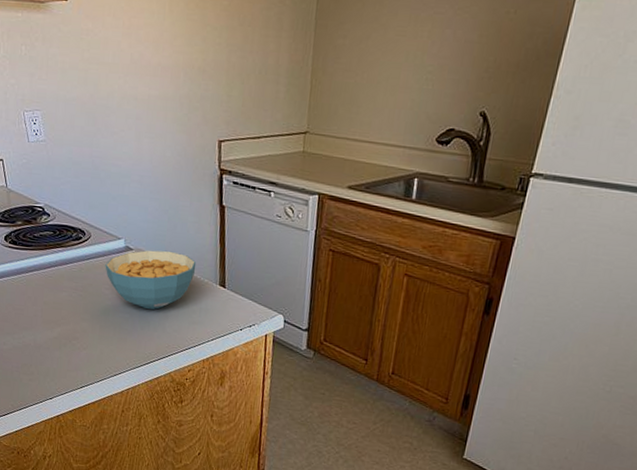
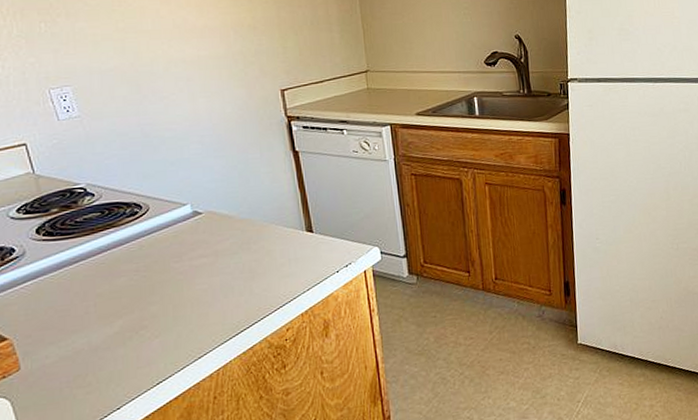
cereal bowl: present [105,250,197,310] -> none [171,206,278,274]

